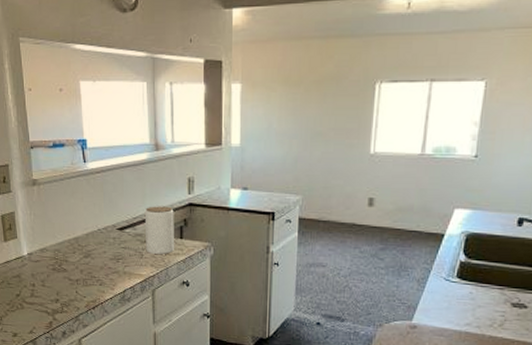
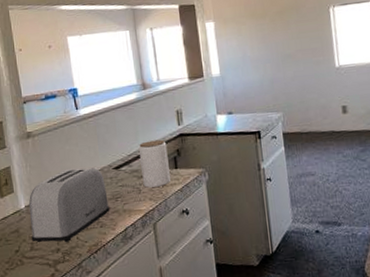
toaster: none [31,223,111,294] -> present [28,167,110,243]

